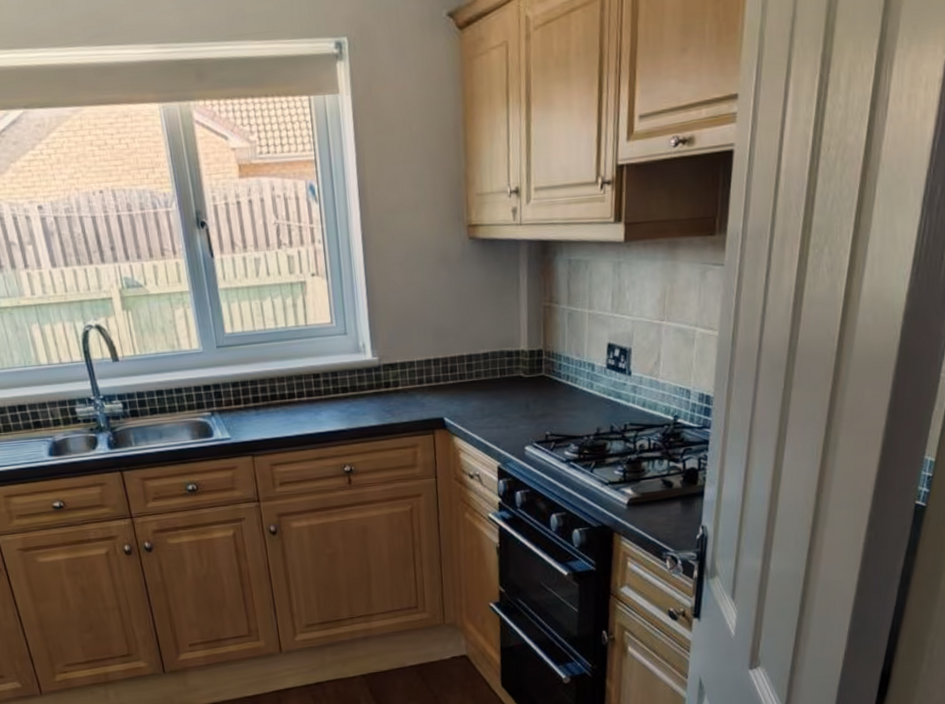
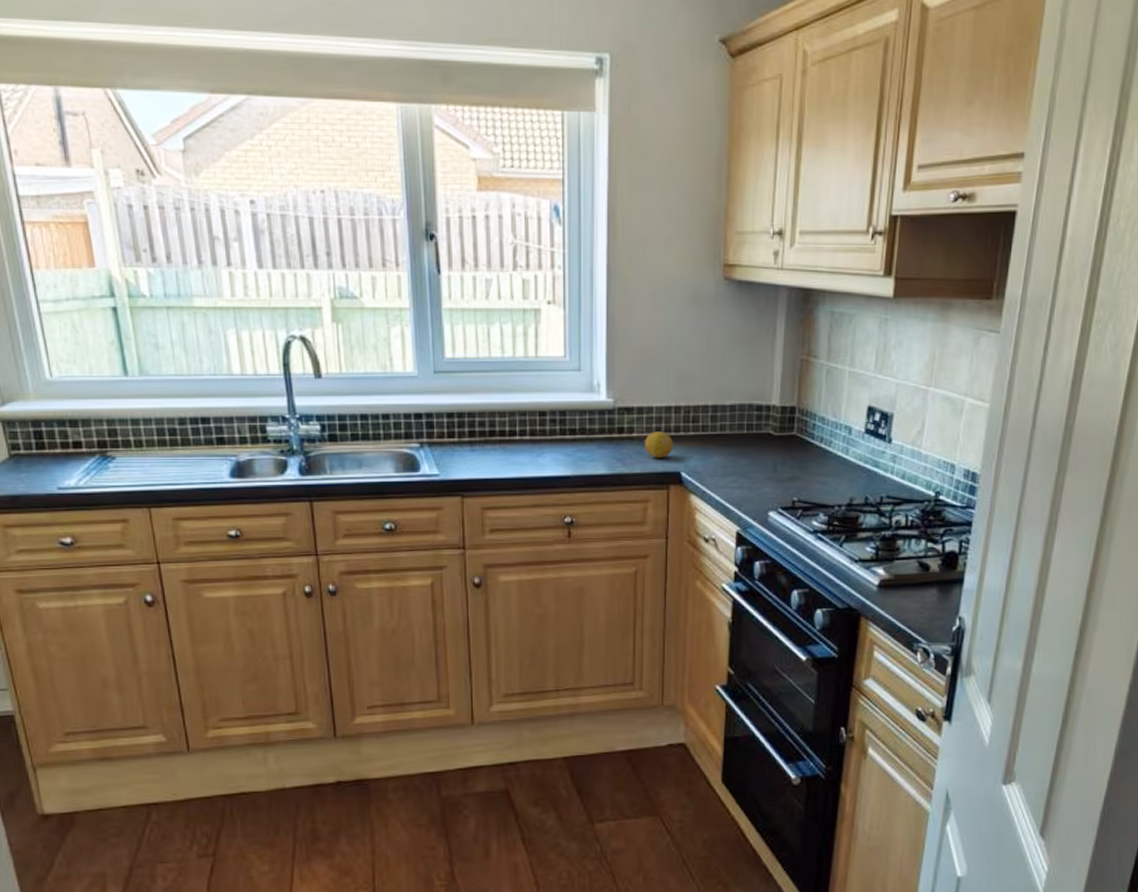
fruit: none [409,383,435,407] -> present [645,431,673,458]

